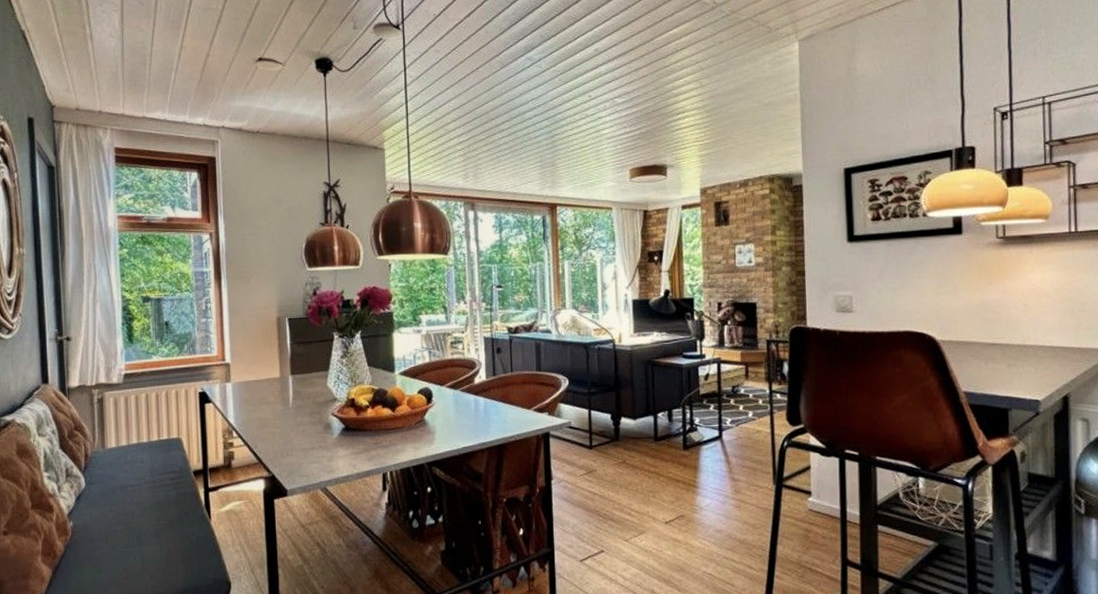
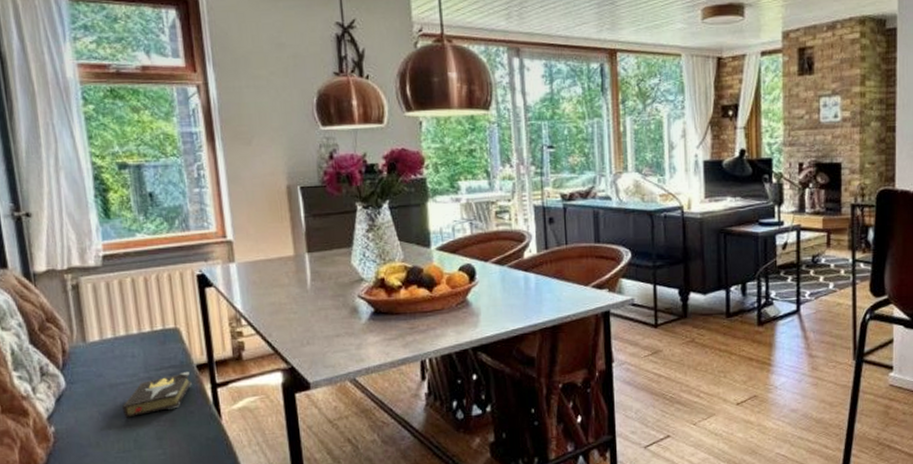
hardback book: none [130,477,188,516] -> present [122,372,192,418]

